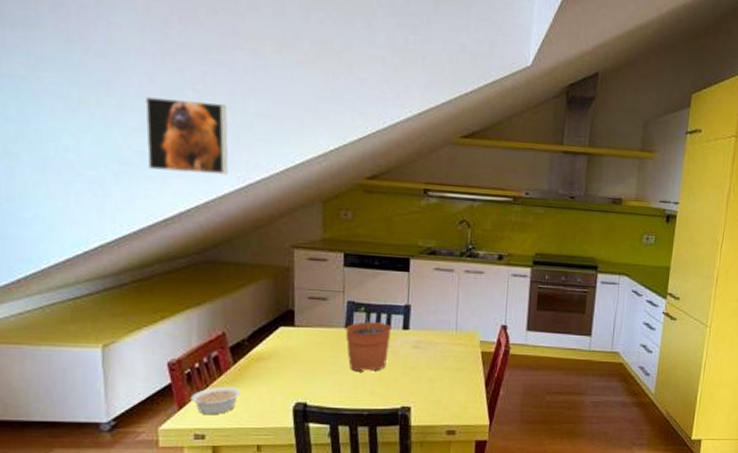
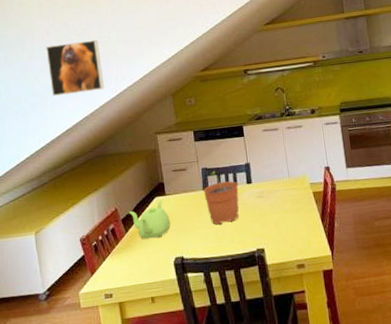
legume: present [191,387,241,414] -> none [99,251,134,277]
teapot: none [240,331,297,377] -> present [128,200,171,240]

